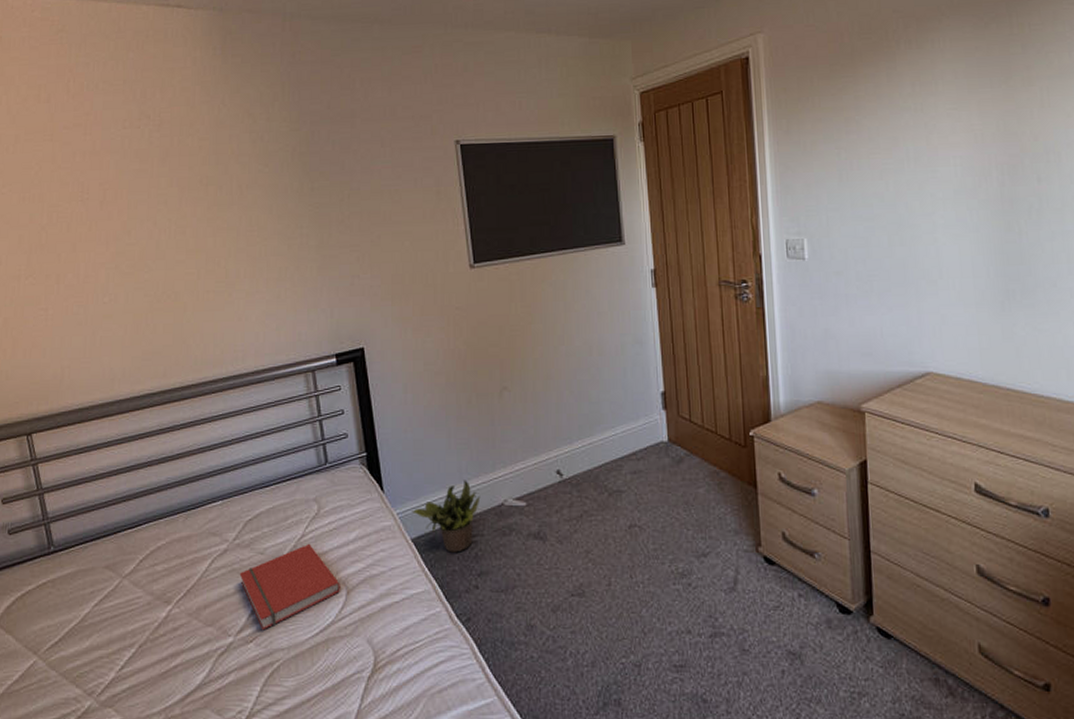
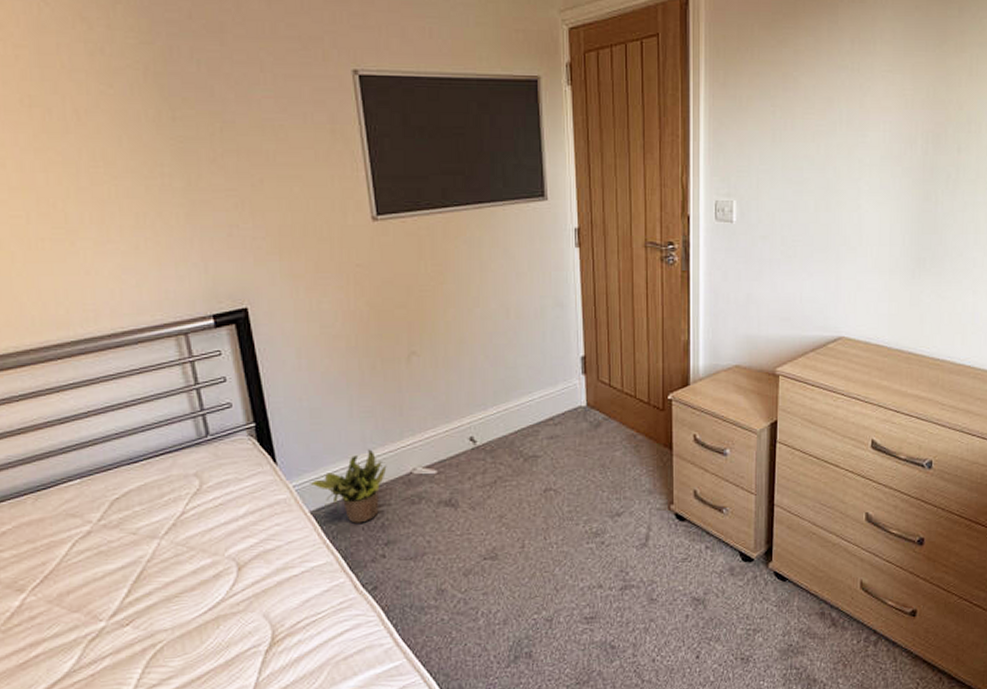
book: present [239,543,340,631] -> none [108,520,230,613]

